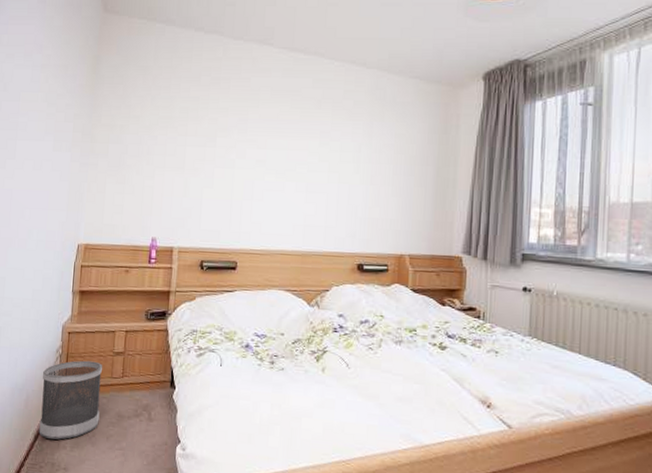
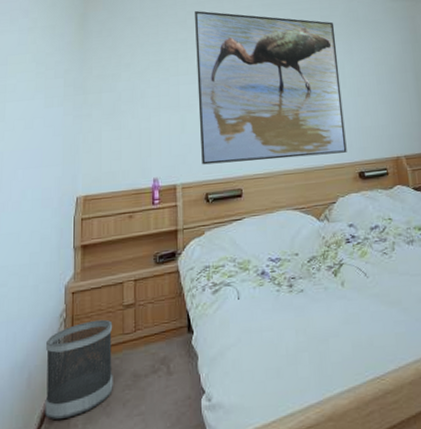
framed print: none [200,66,357,242] -> present [195,10,347,165]

